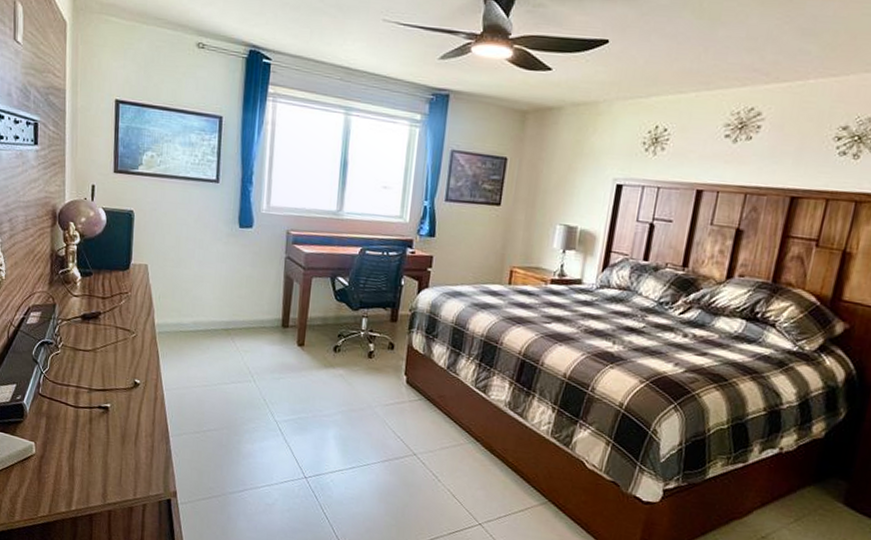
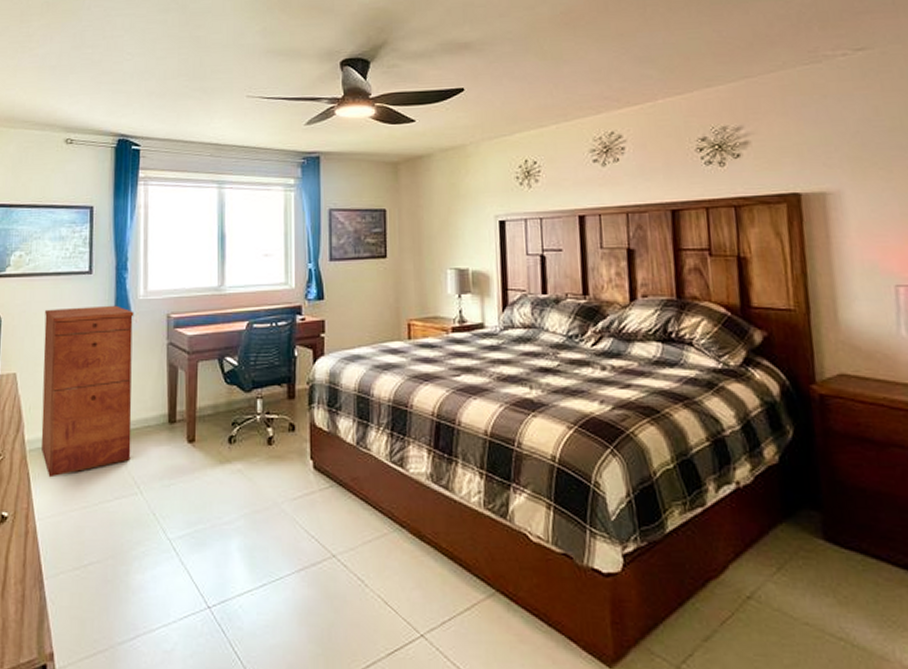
filing cabinet: none [168,210,257,358] -> present [40,305,134,478]

